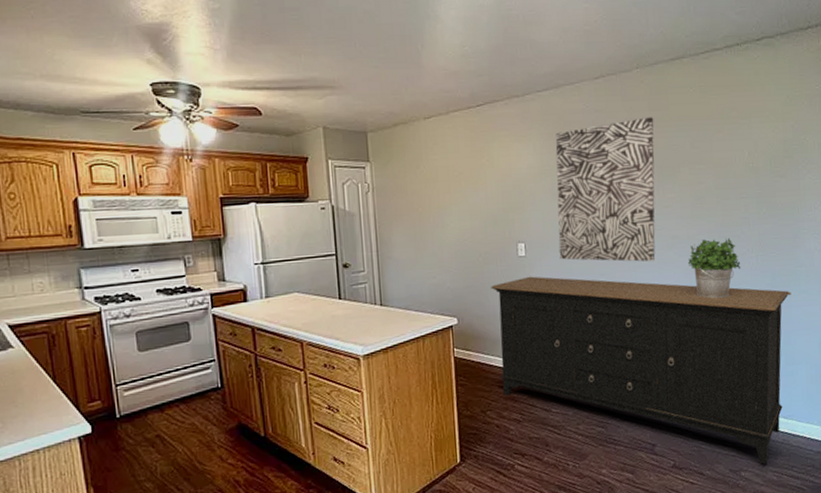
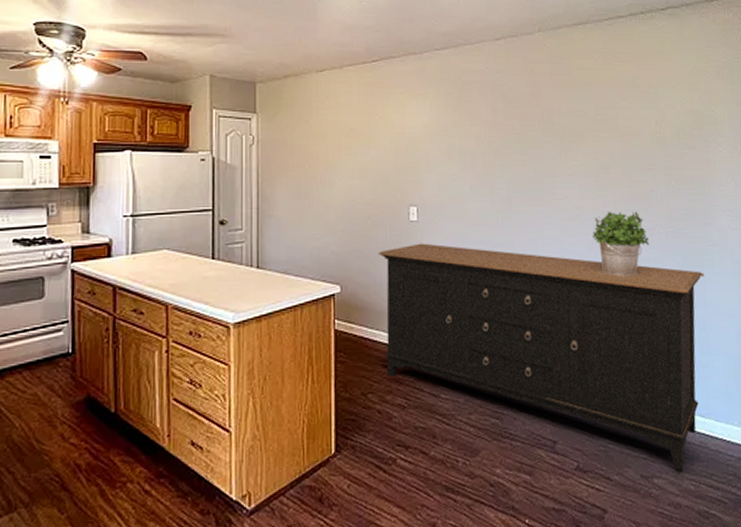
wall art: present [555,117,656,262] -> none [453,81,558,234]

